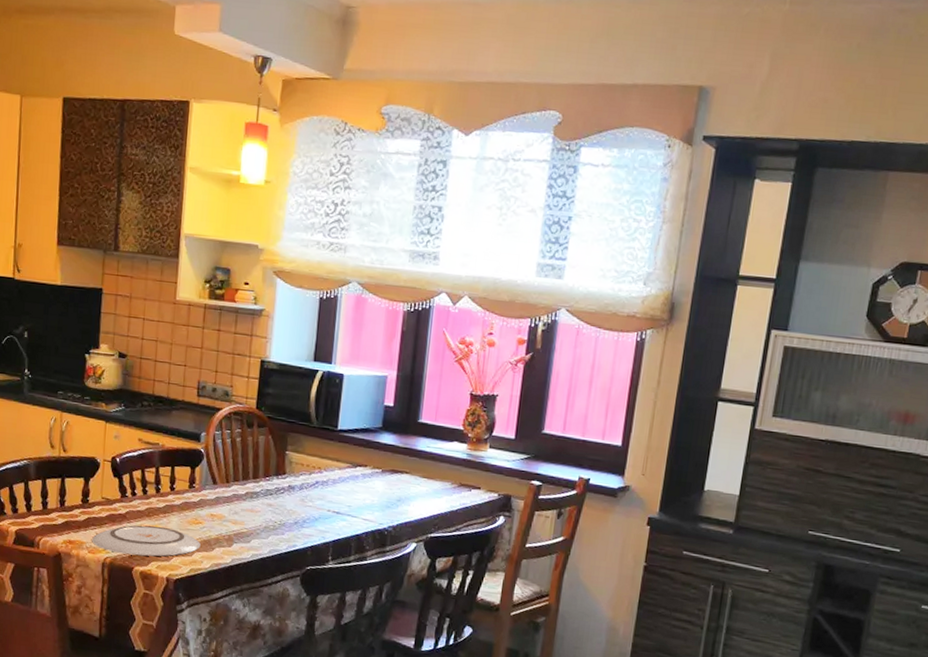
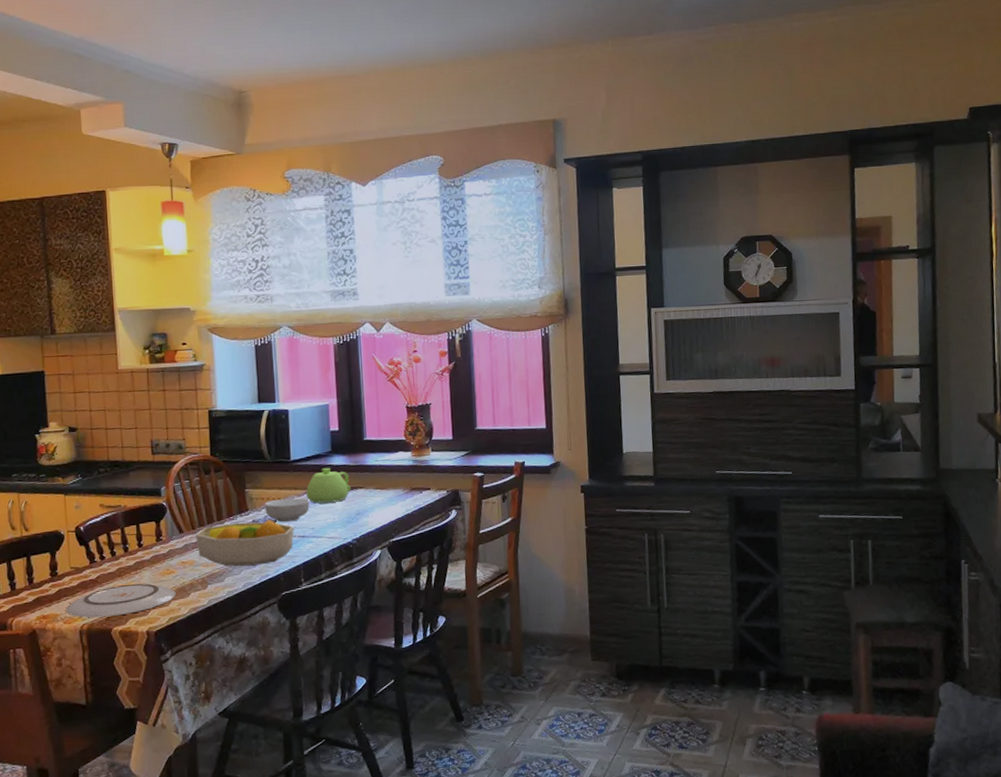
fruit bowl: none [228,483,330,534] -> present [195,519,294,567]
cereal bowl: none [303,468,350,495] -> present [265,498,310,523]
teapot: none [347,443,397,484] -> present [305,467,352,504]

